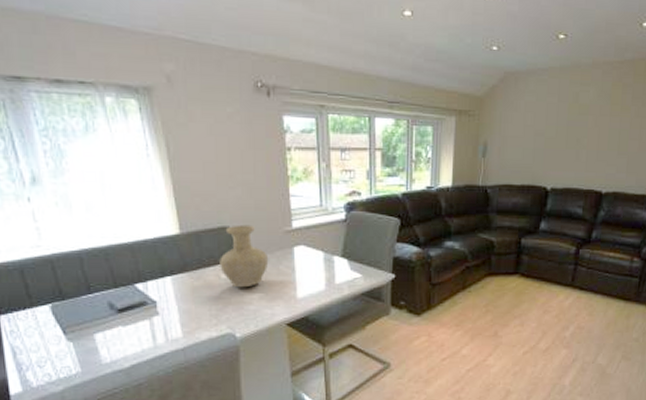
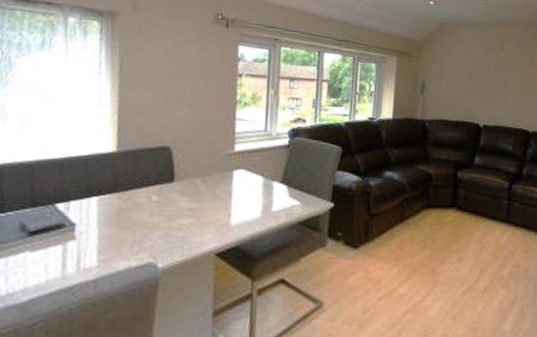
vase: present [220,224,269,288] -> none [152,145,206,212]

